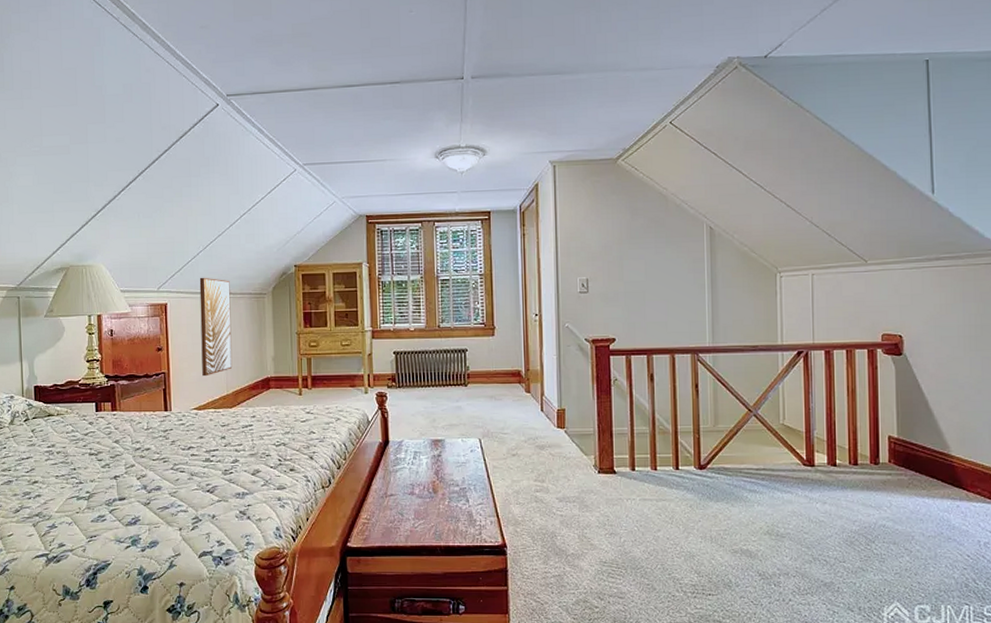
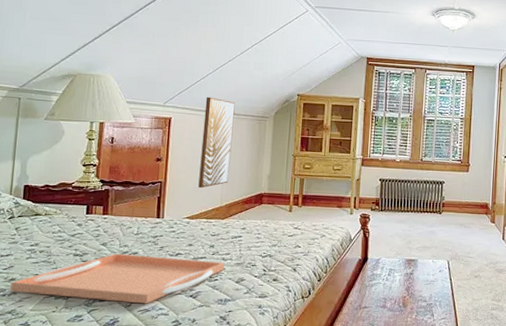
serving tray: none [34,450,238,501] -> present [10,253,225,304]

